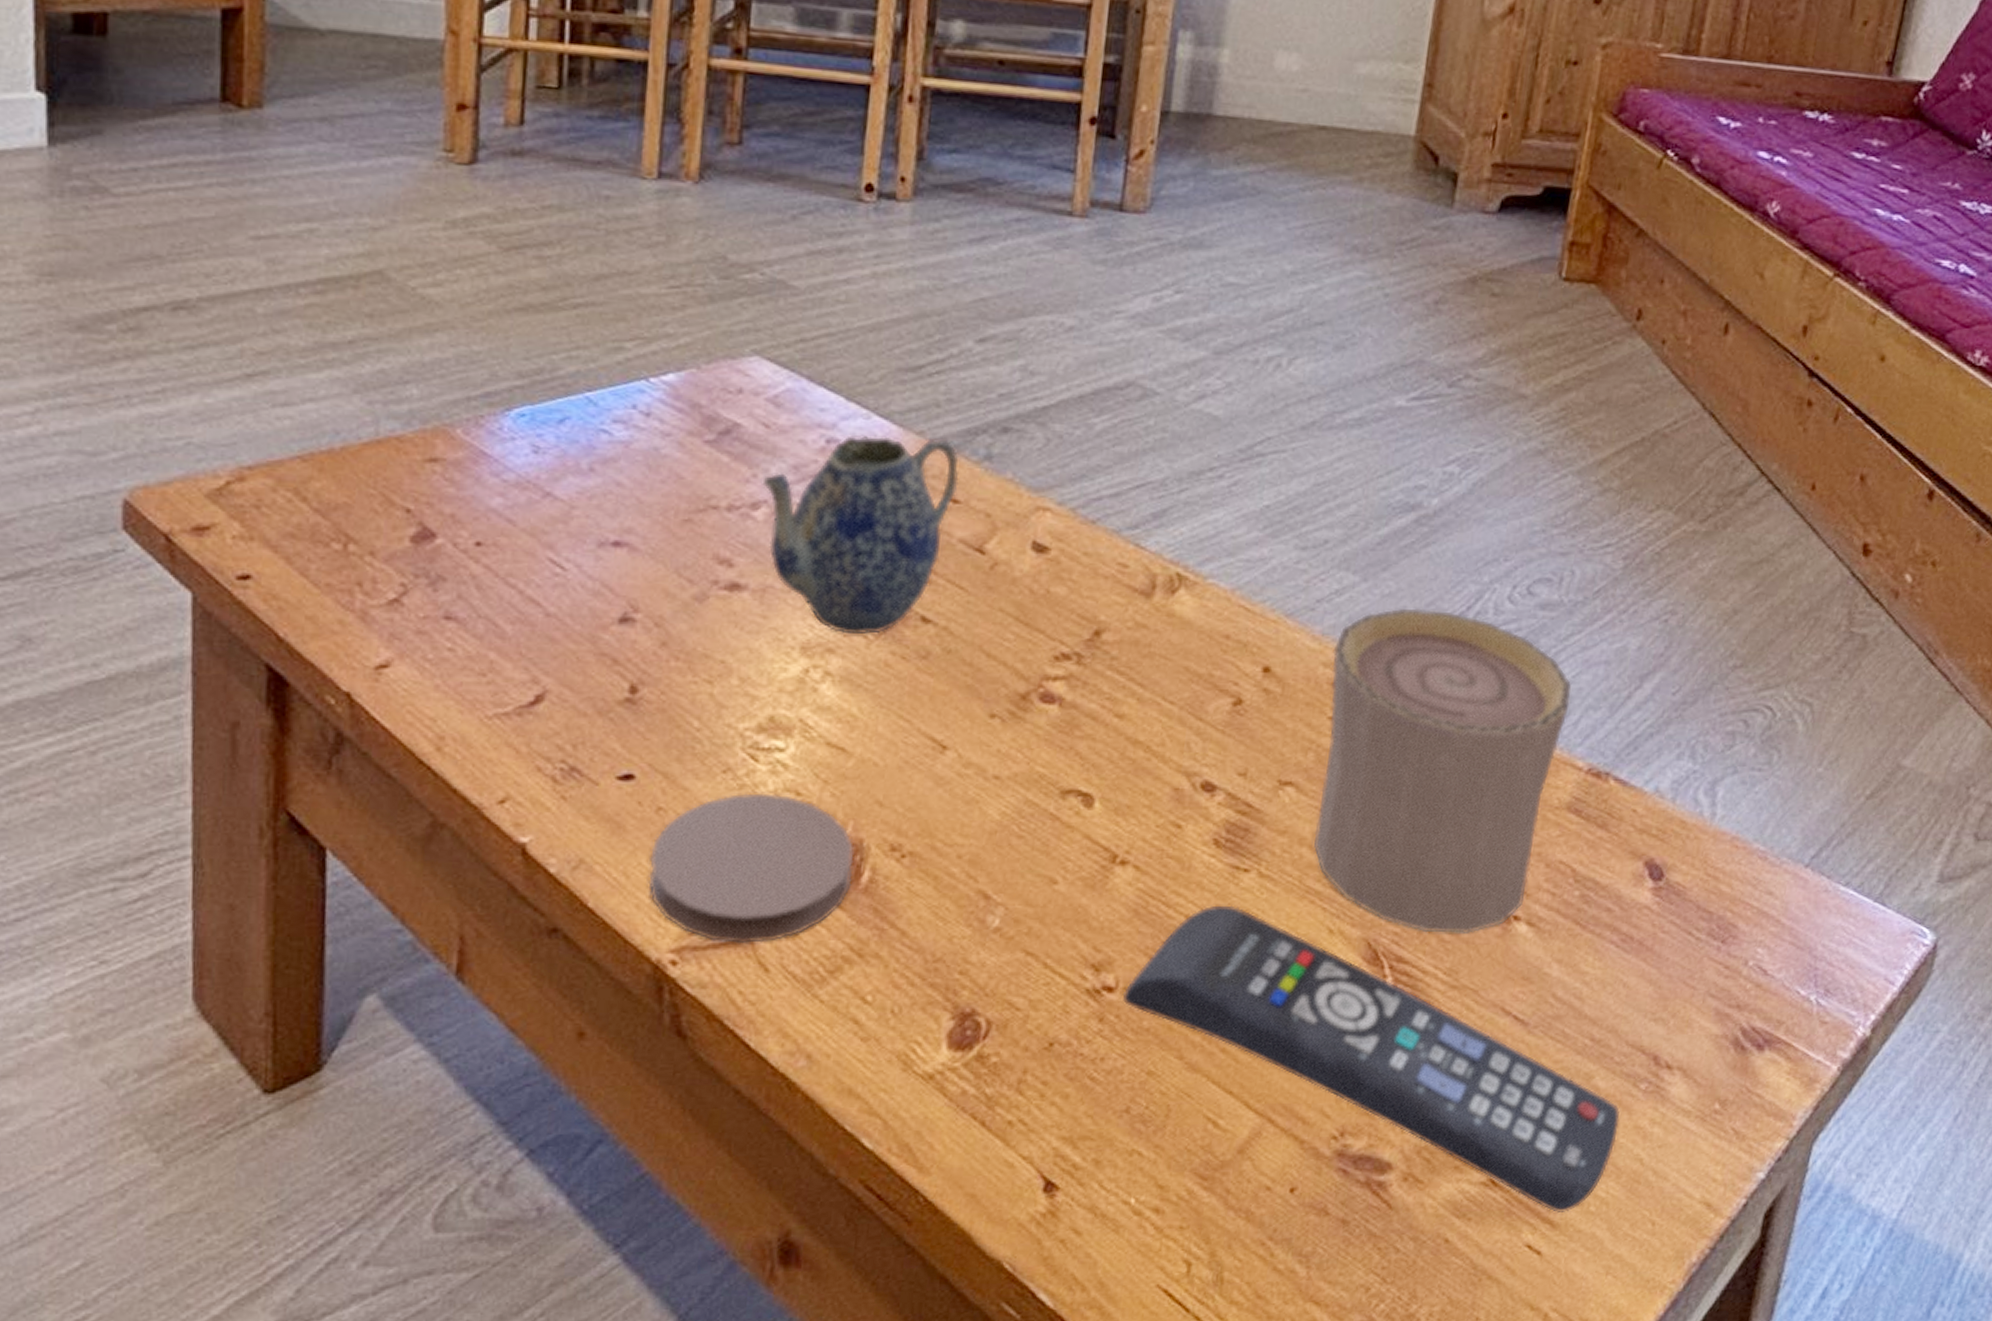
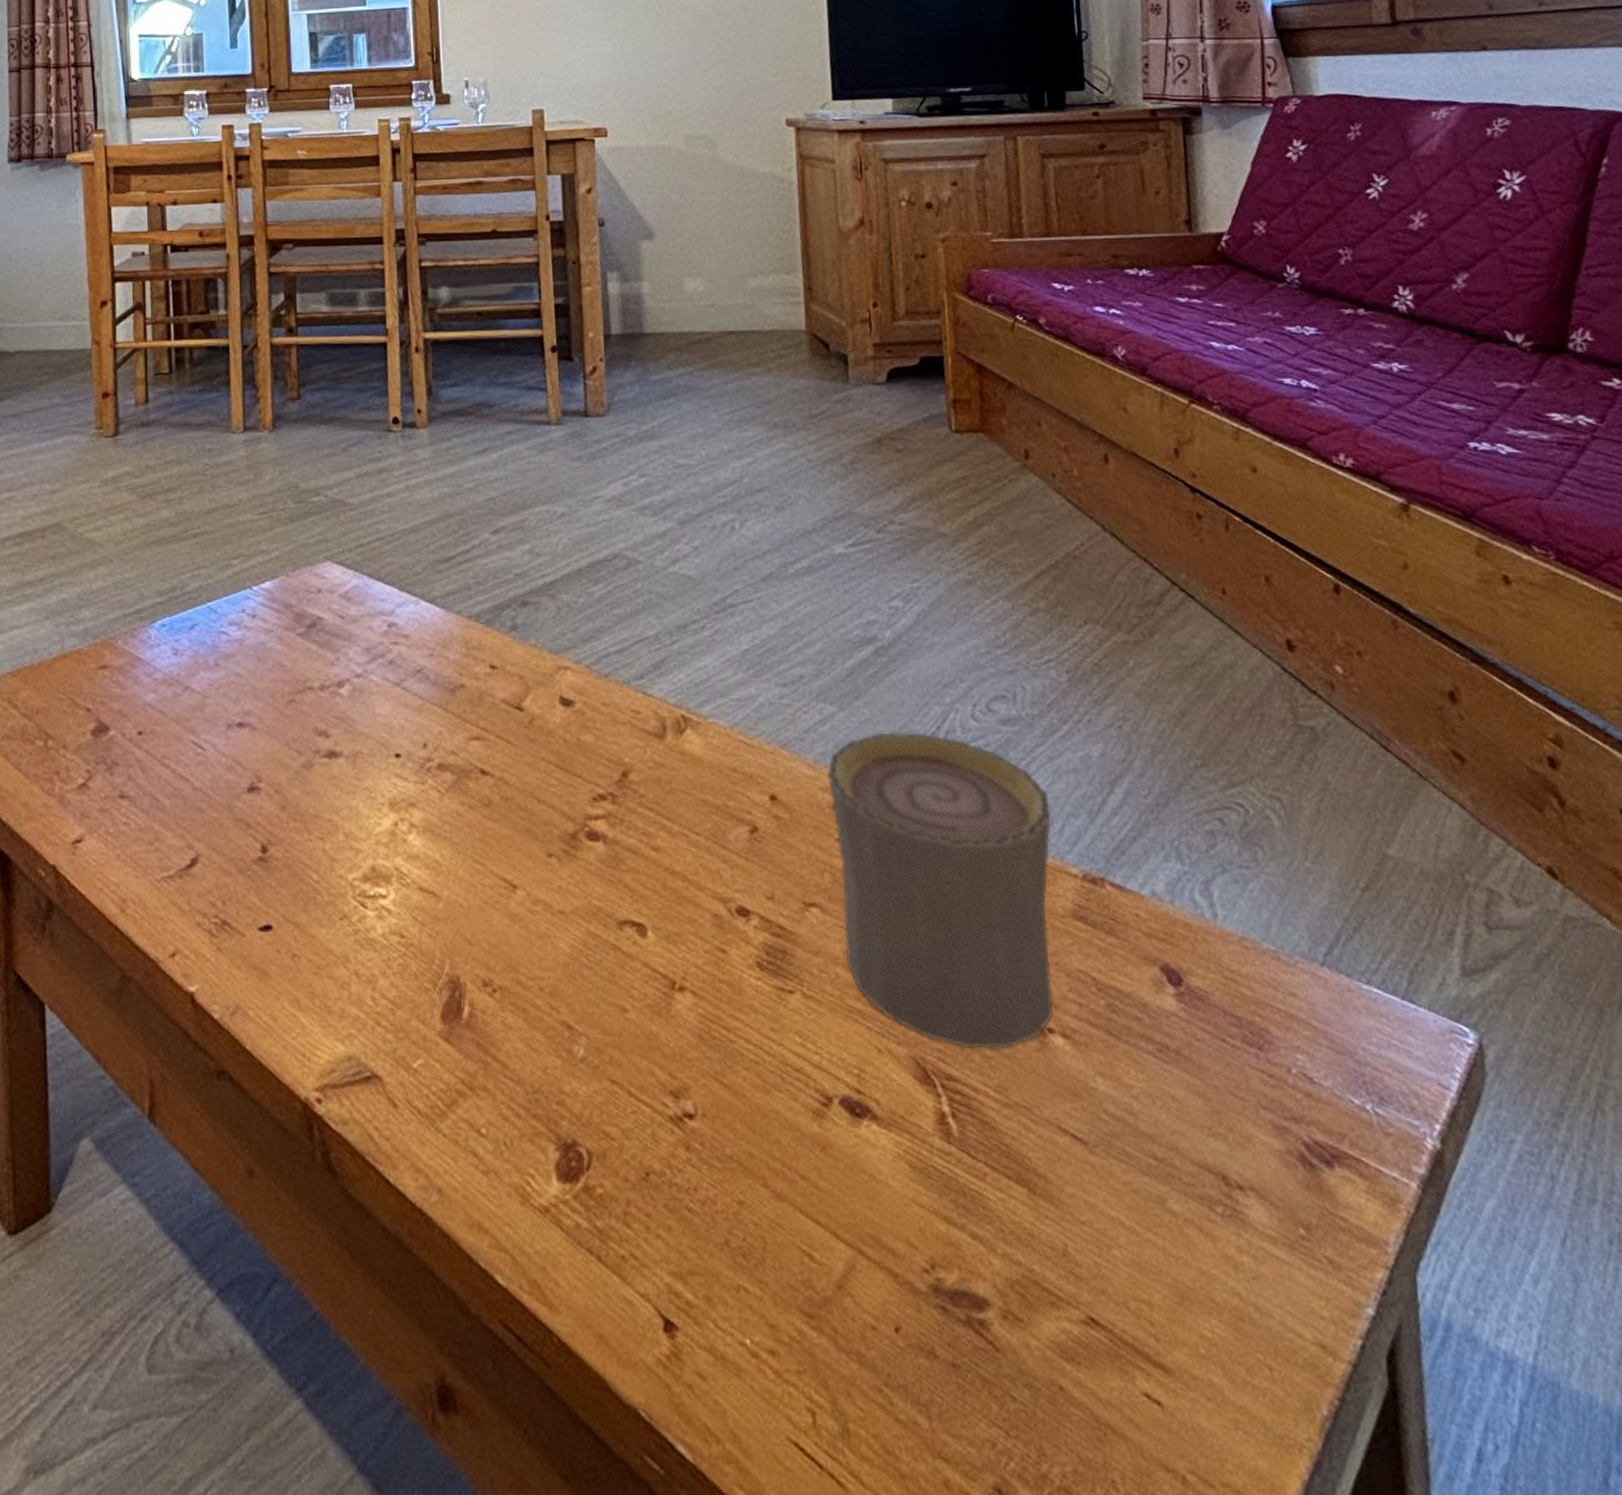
coaster: present [648,793,854,944] -> none [291,937,456,1081]
teapot: present [762,435,959,635] -> none [343,615,494,790]
remote control: present [1122,905,1621,1212] -> none [702,1027,1208,1355]

